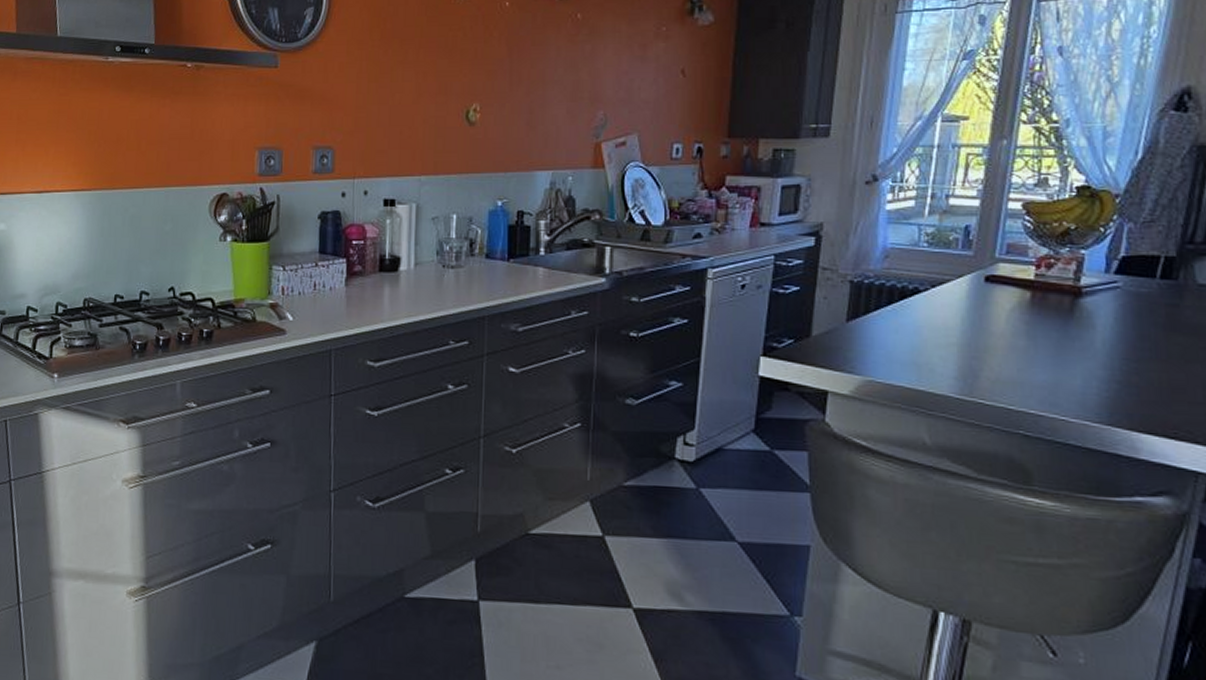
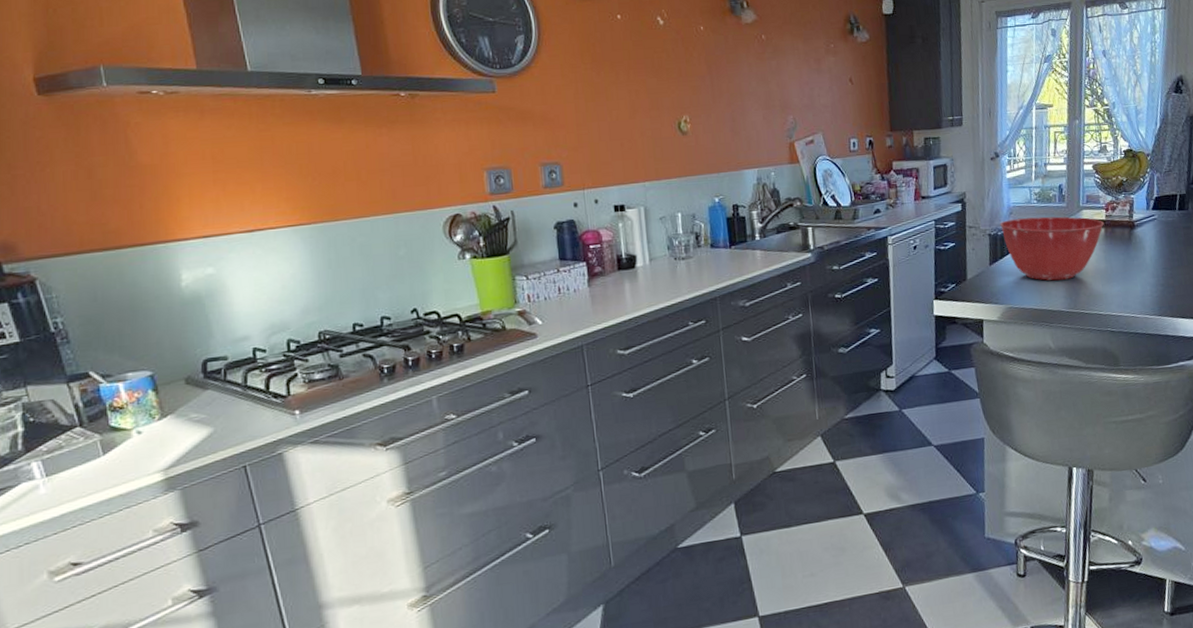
mixing bowl: none [868,265,1031,355] -> present [1000,216,1104,281]

